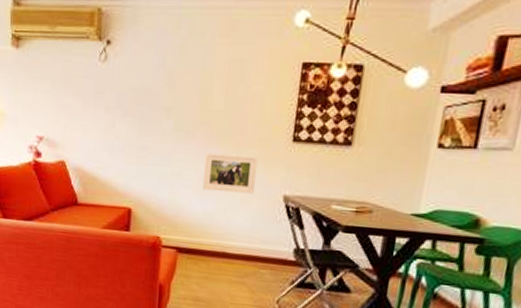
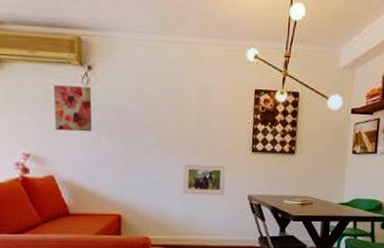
wall art: none [70,63,109,114] -> present [54,85,93,132]

